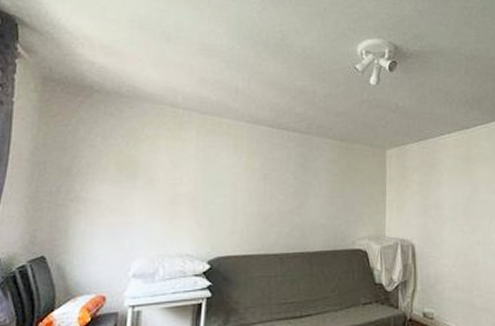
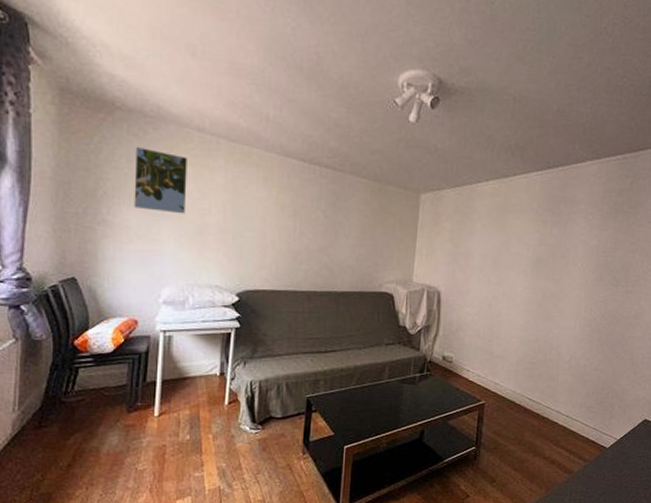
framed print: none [107,124,160,185] -> present [134,146,187,214]

